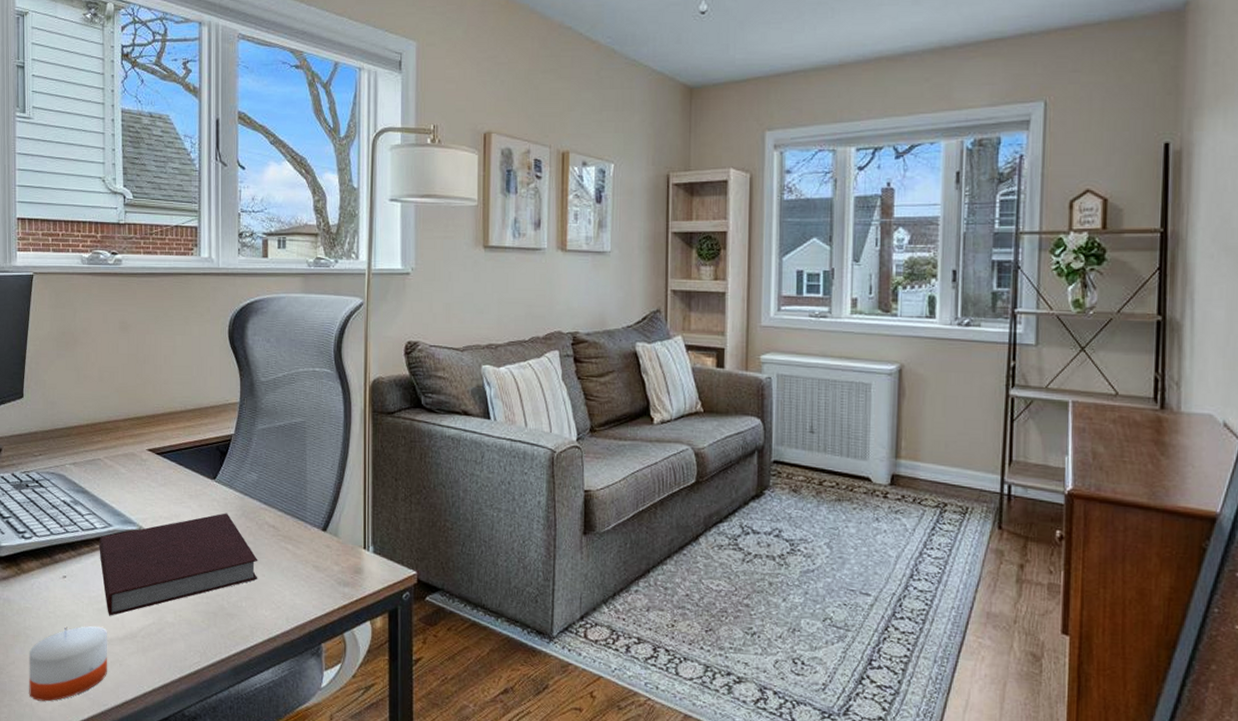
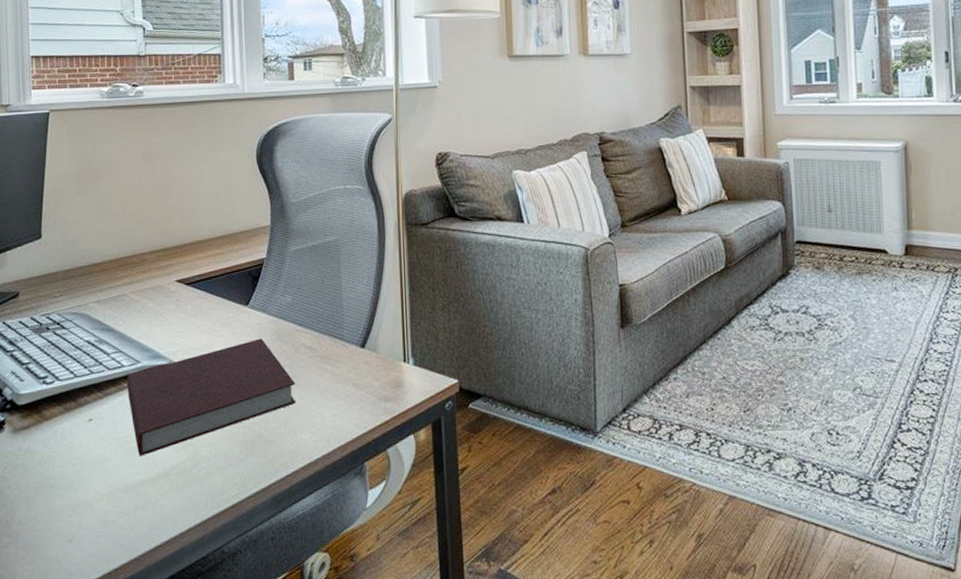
candle: present [29,626,108,702] -> none [53,468,140,554]

